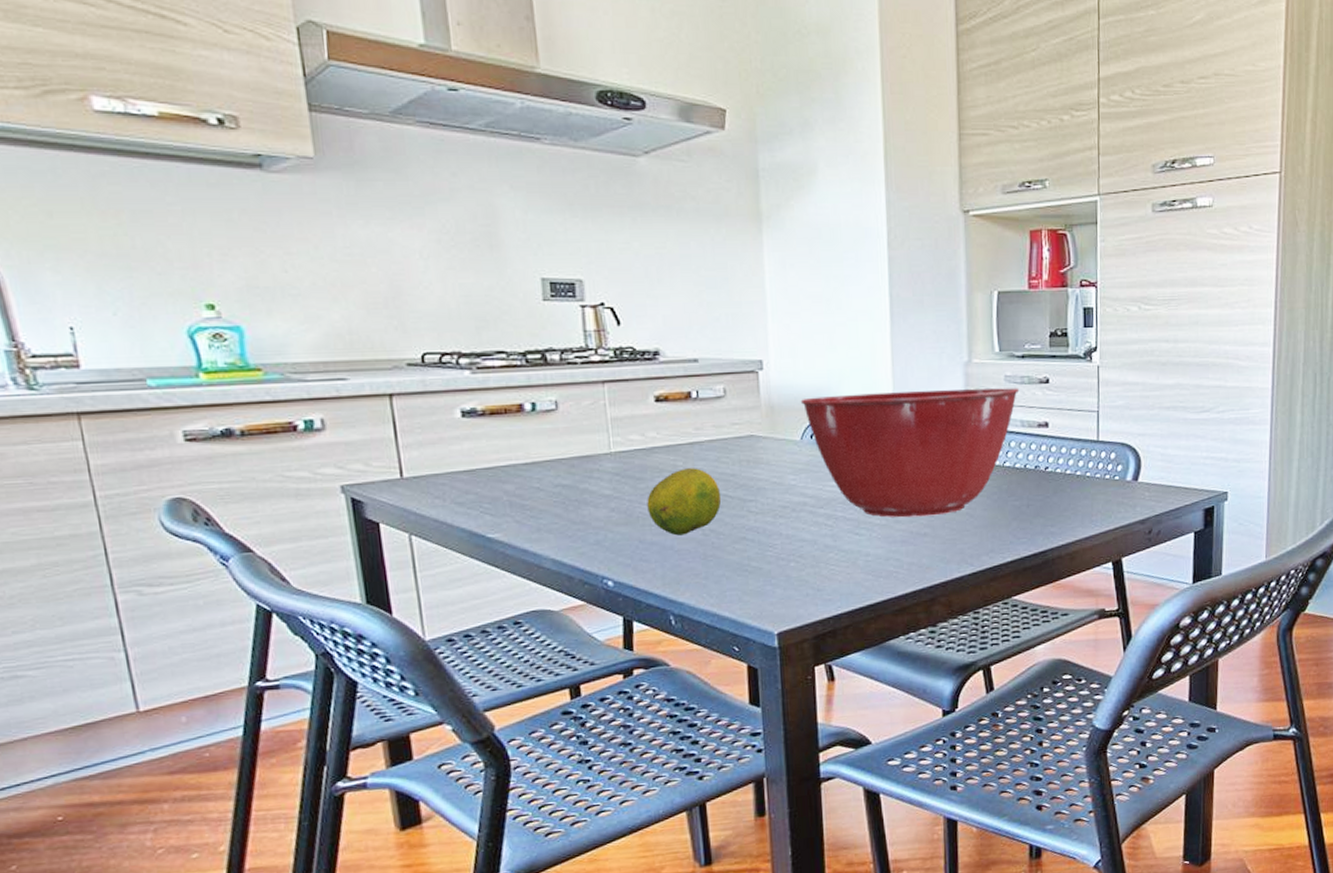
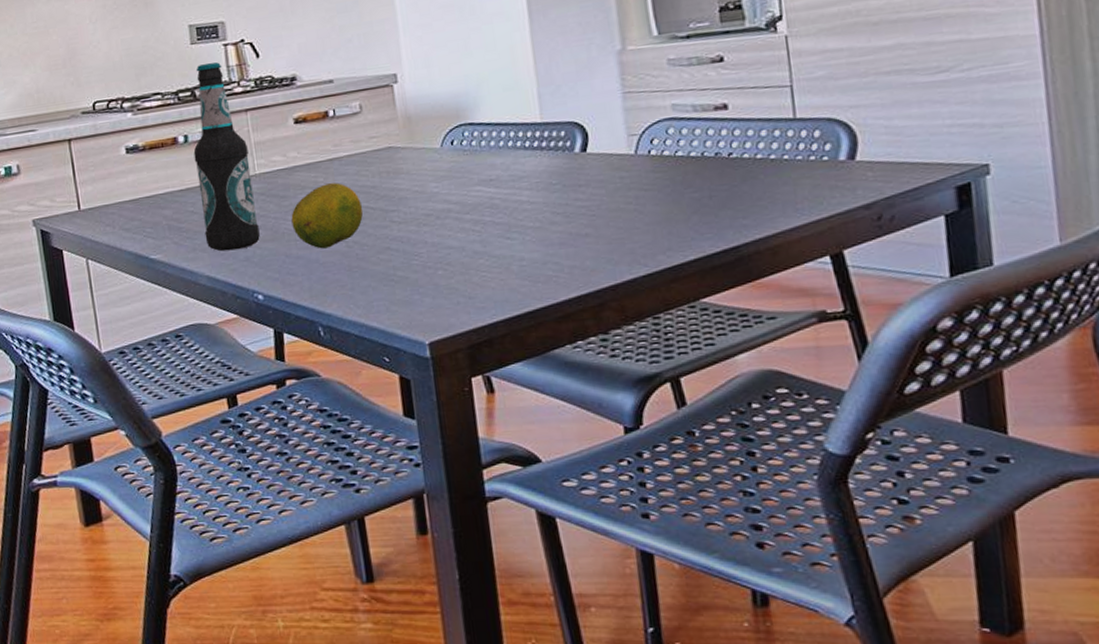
bottle: none [542,325,613,533] -> present [193,62,260,252]
mixing bowl: present [800,388,1020,518] -> none [438,70,688,219]

